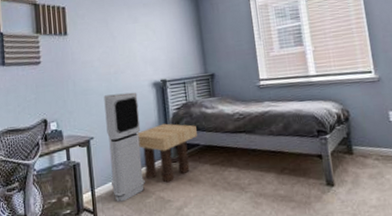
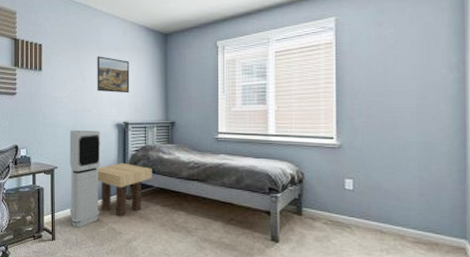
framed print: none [126,13,164,51] -> present [97,56,130,93]

